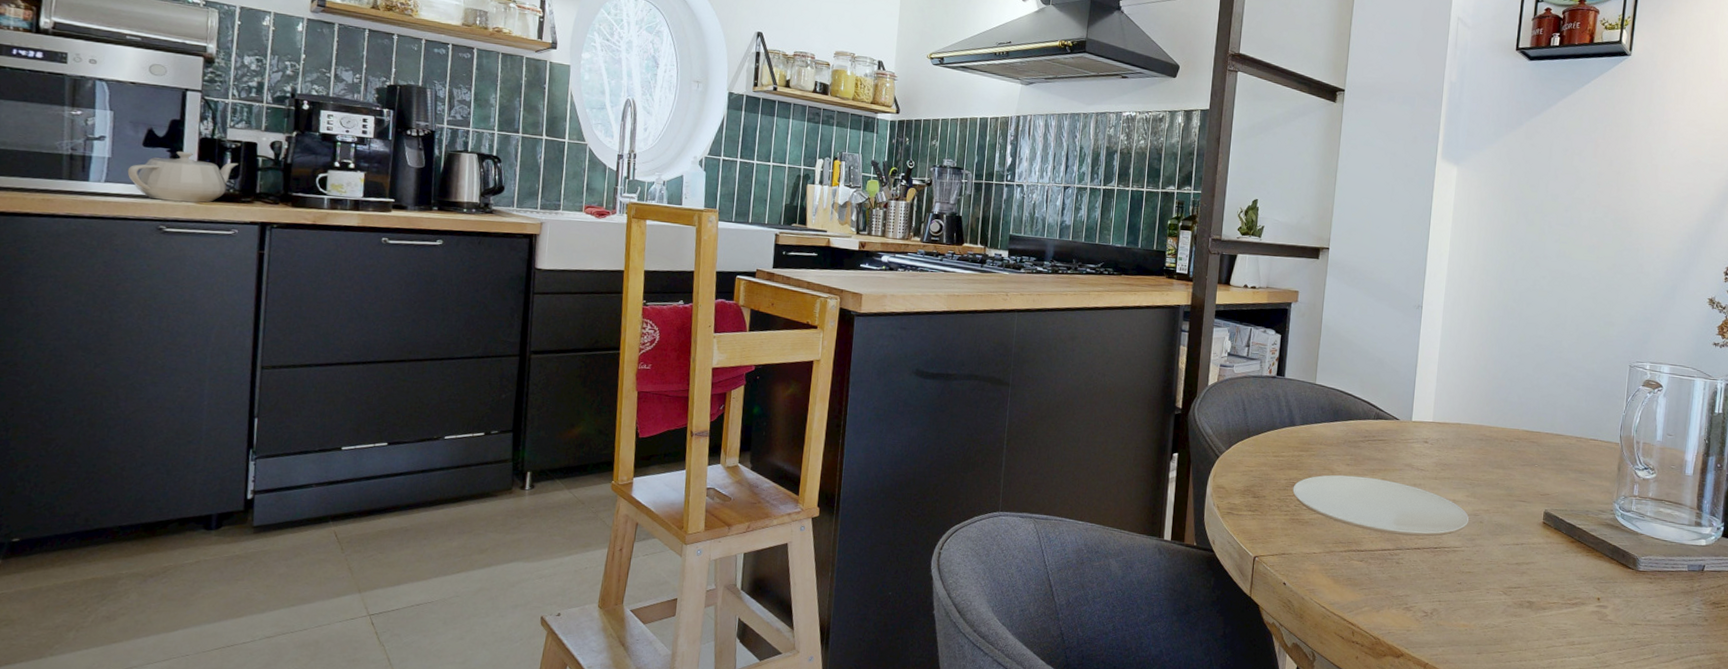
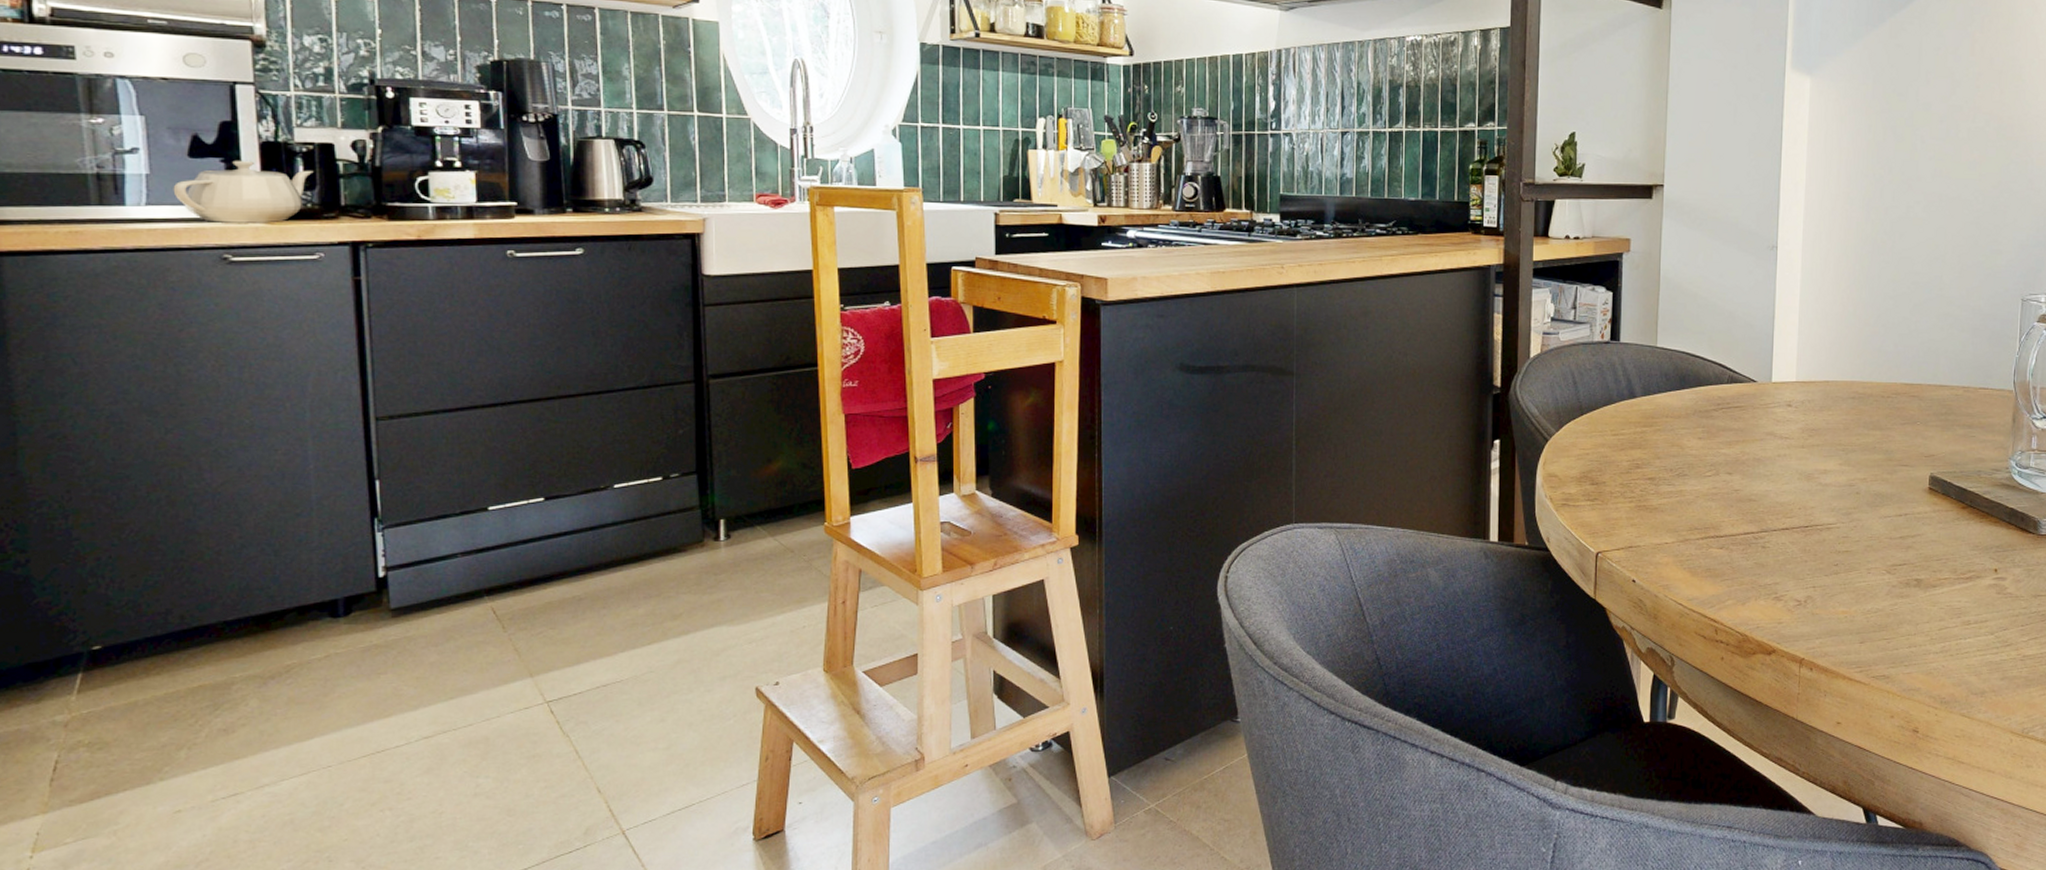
plate: present [1292,474,1470,537] -> none [1637,451,1844,516]

